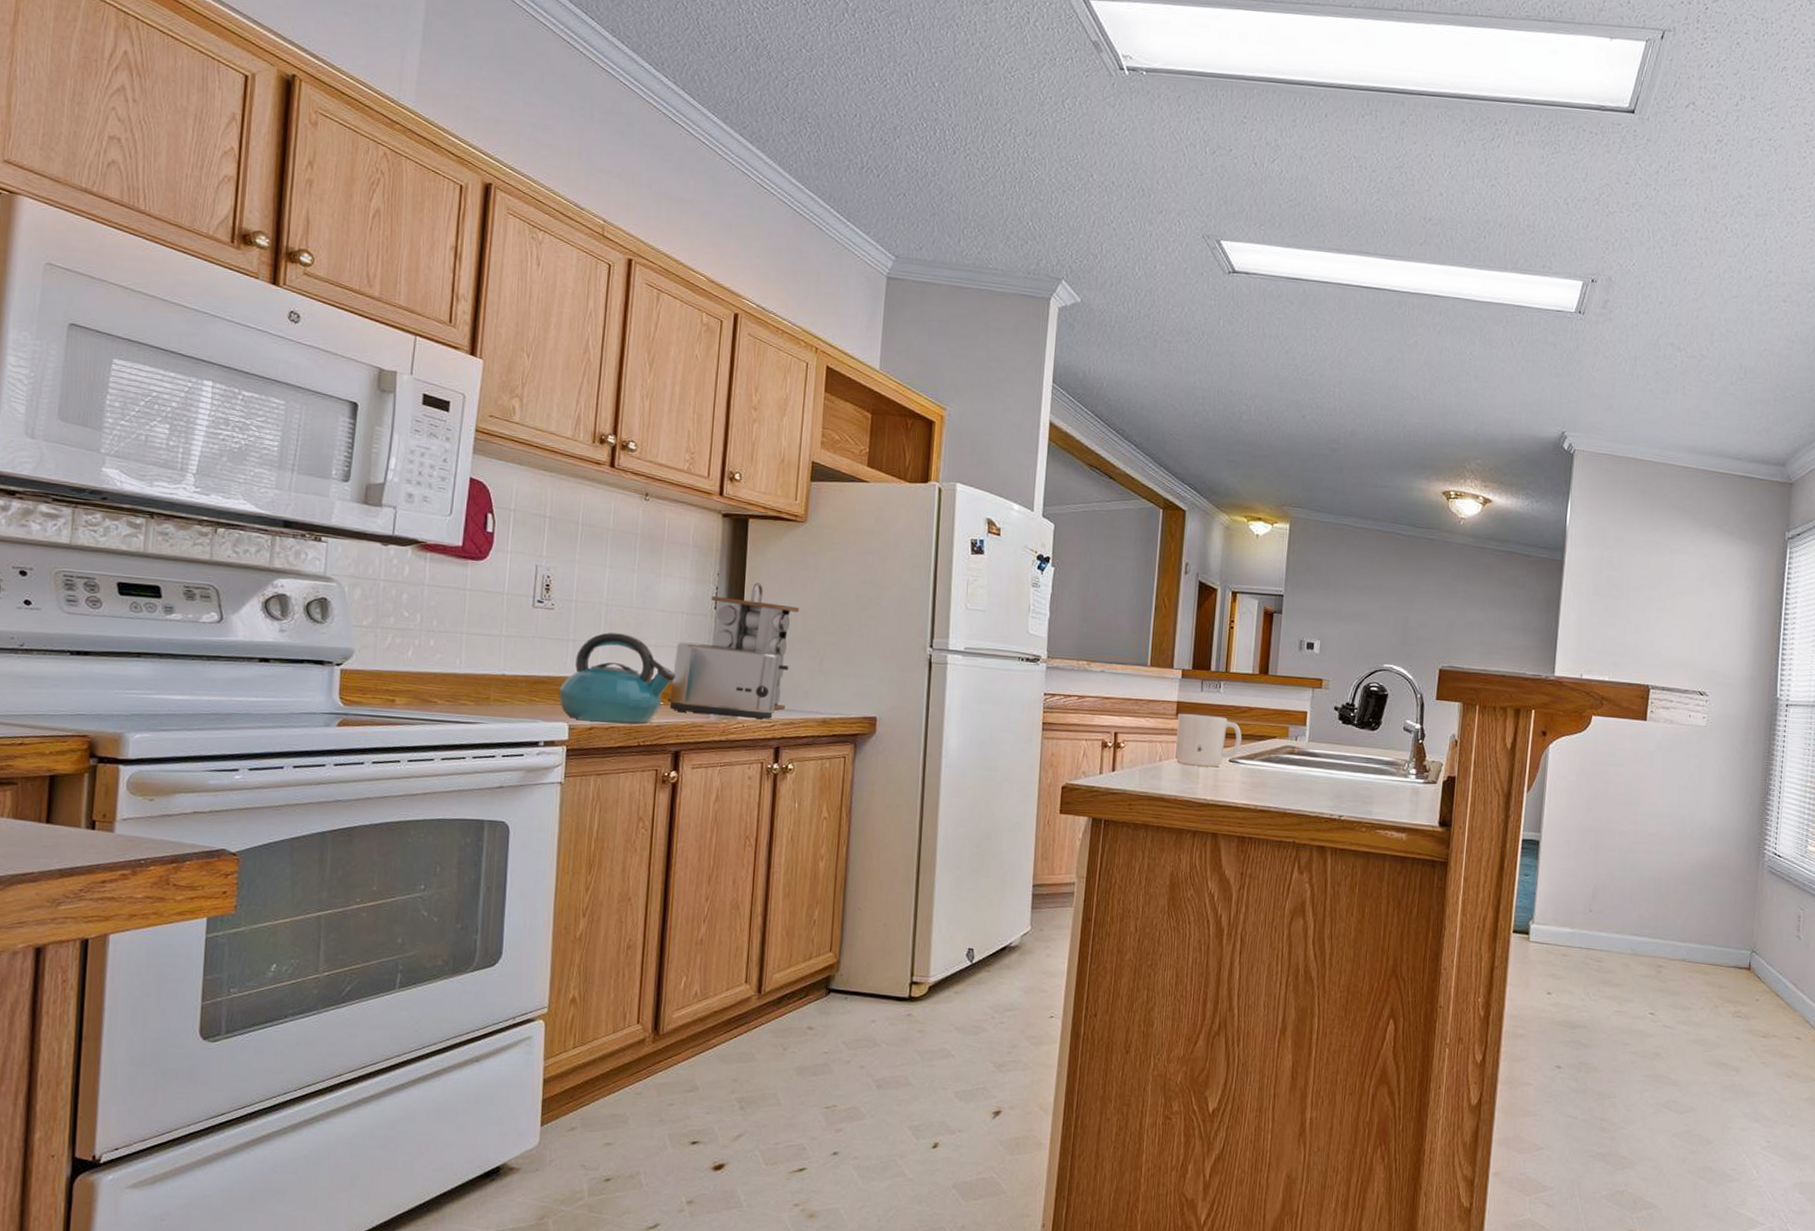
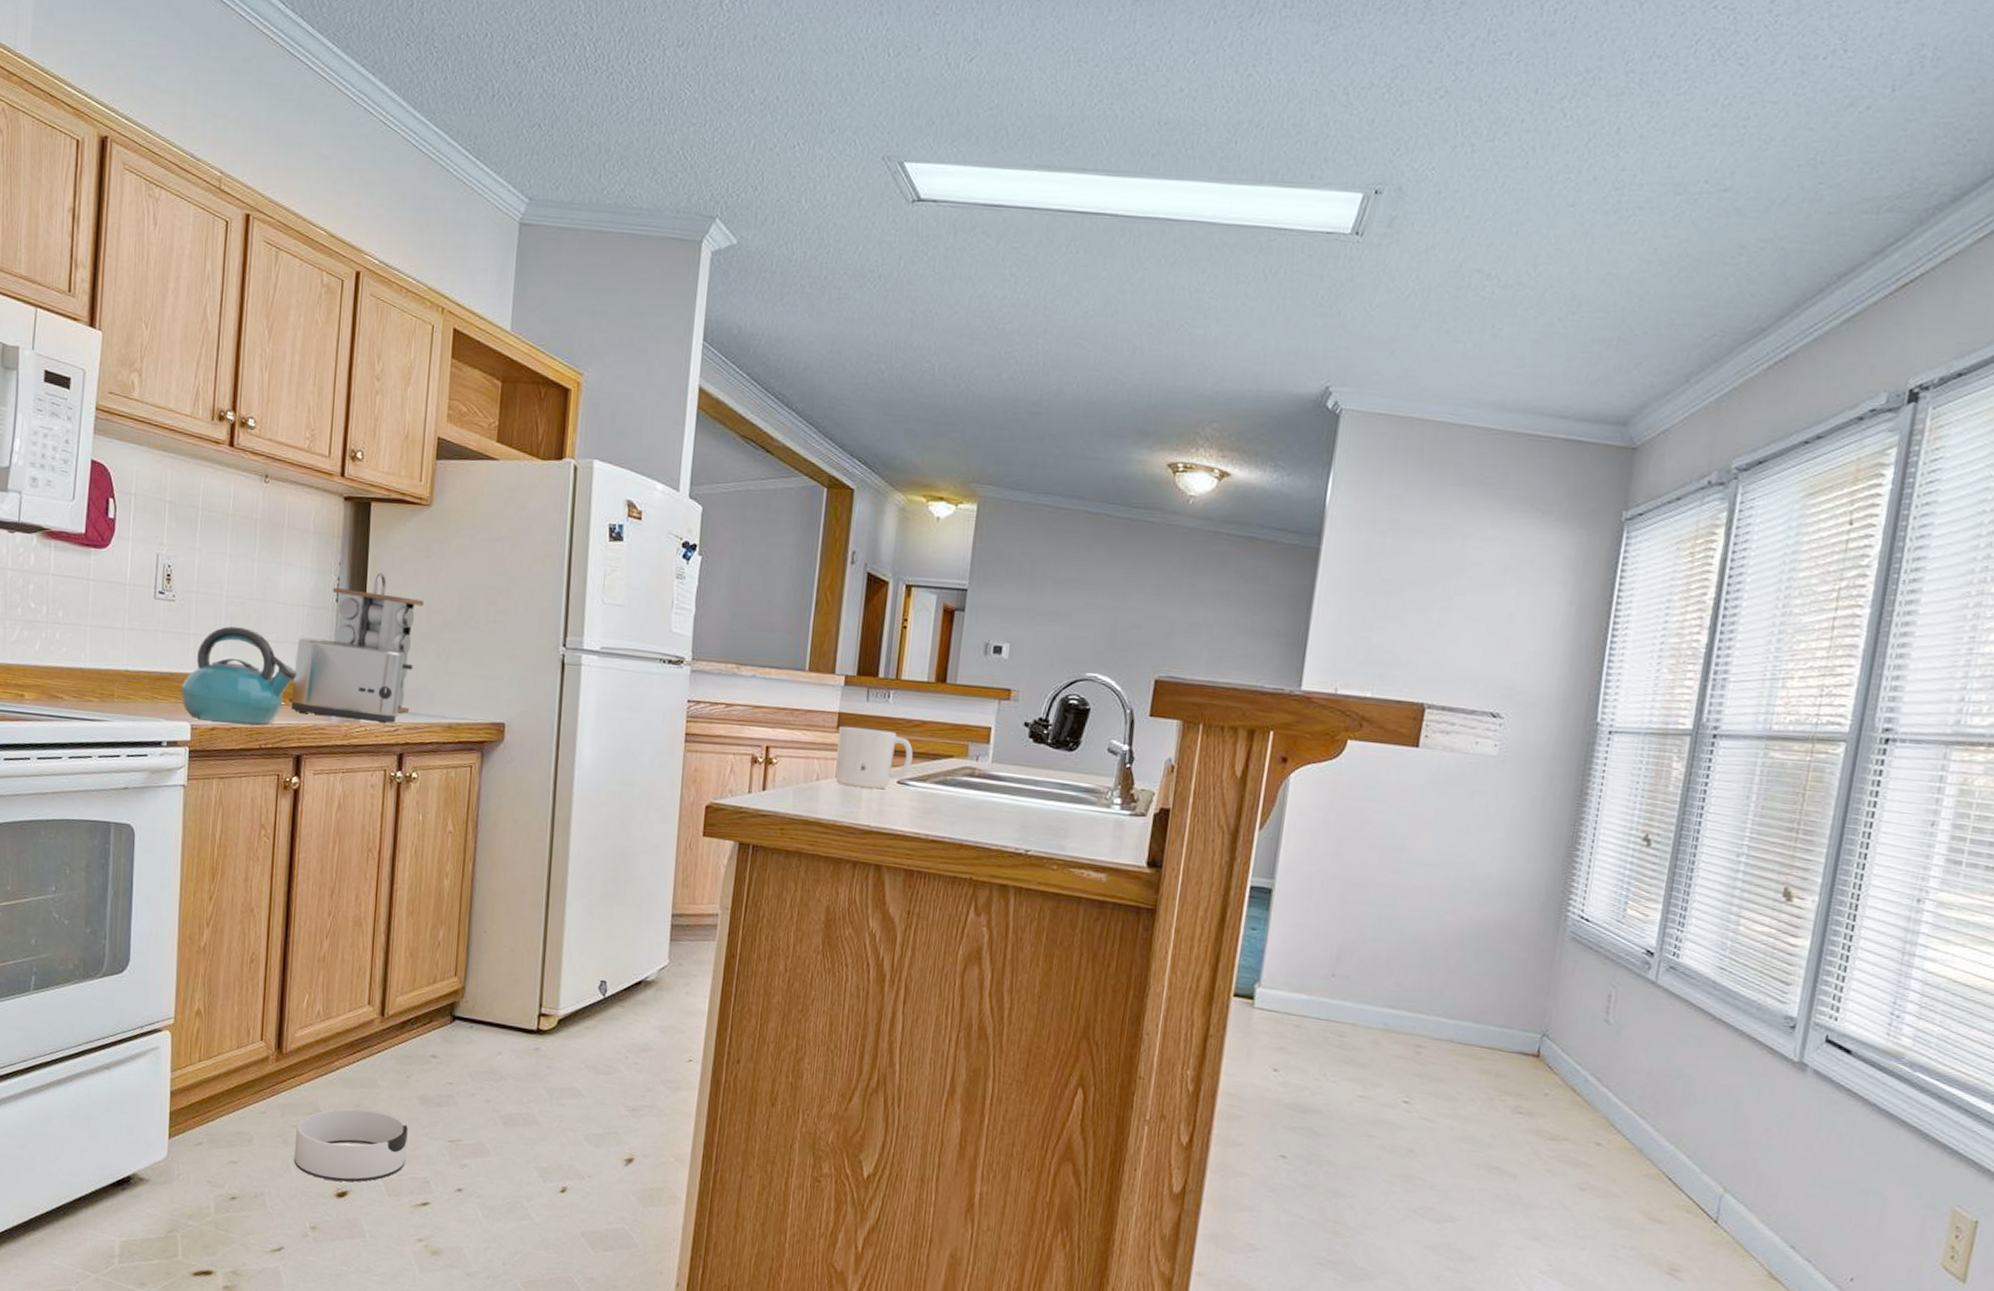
pet bowl: none [671,1083,785,1155] -> present [294,1108,408,1182]

